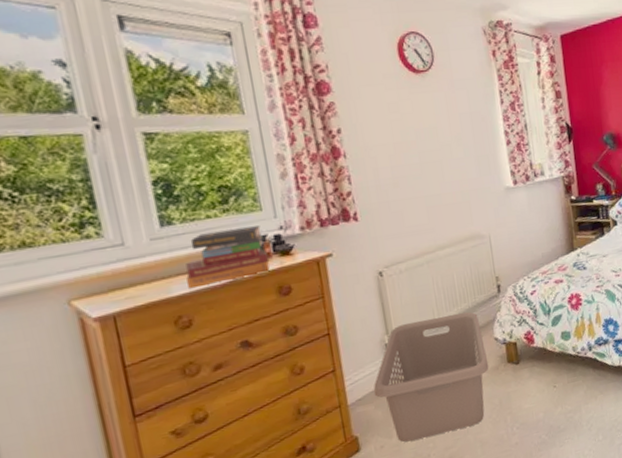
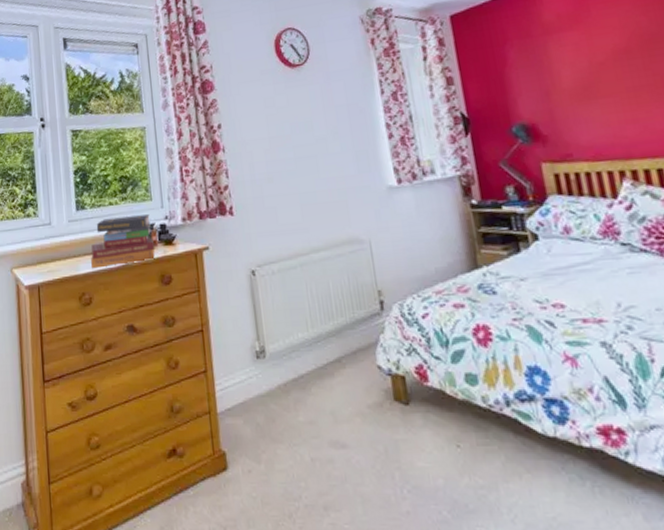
laundry basket: present [373,312,489,442] -> none [243,329,371,473]

